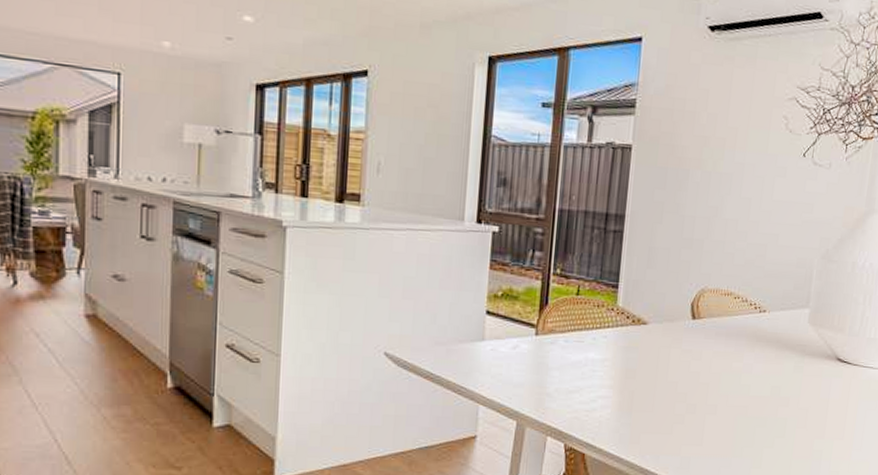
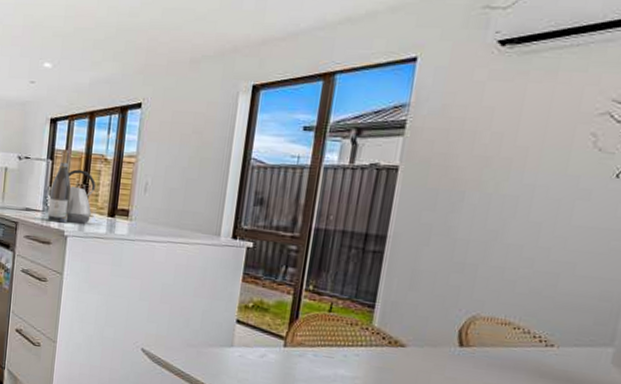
wine bottle: none [259,123,288,211] -> present [47,150,72,223]
kettle: none [283,146,319,212] -> present [66,169,96,224]

